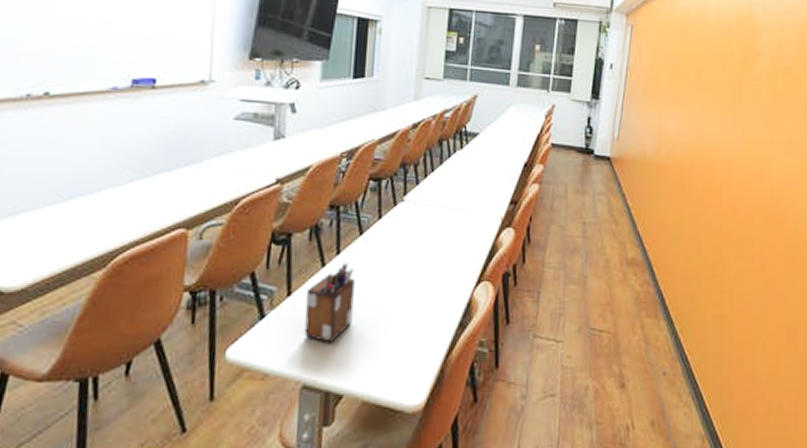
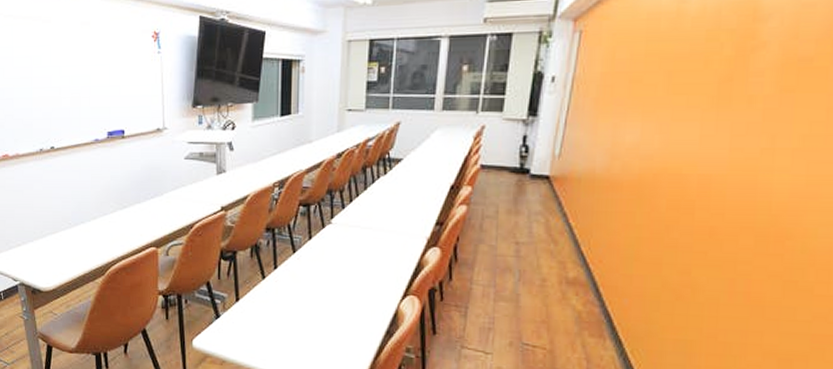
desk organizer: present [304,262,355,344] -> none [251,276,291,341]

